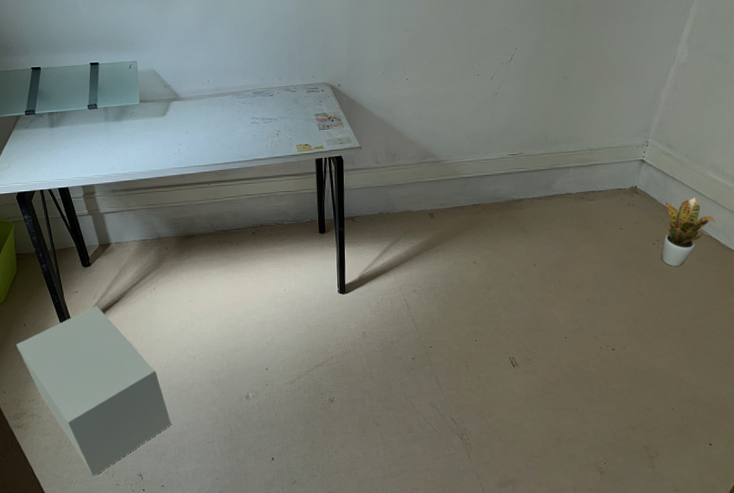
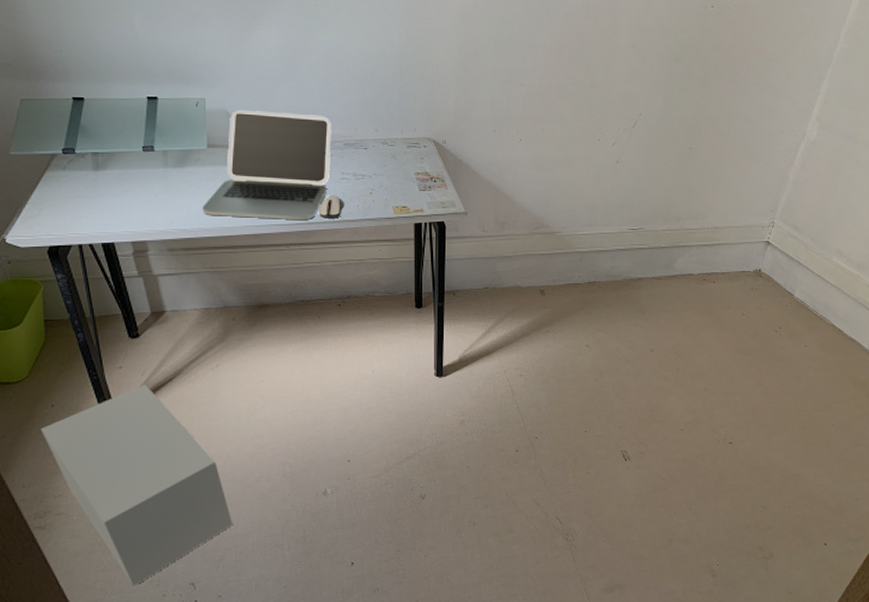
laptop: none [137,68,242,161] -> present [202,110,332,221]
computer mouse: none [234,137,256,158] -> present [319,195,345,218]
potted plant: present [661,197,716,267] -> none [783,283,839,357]

